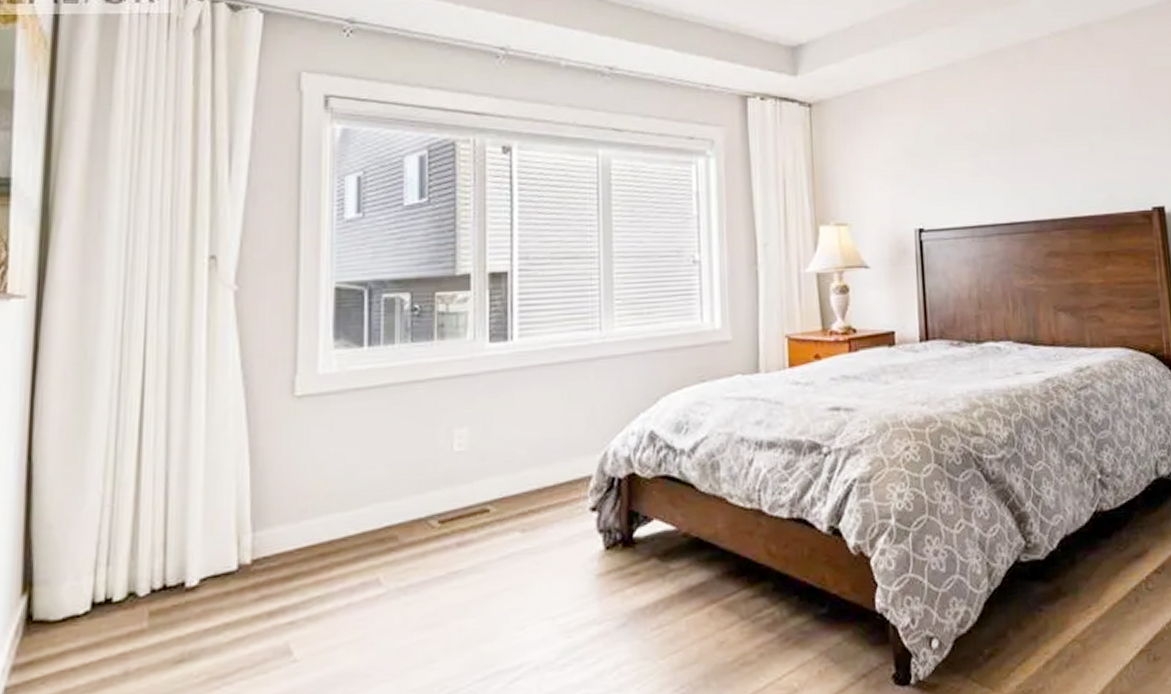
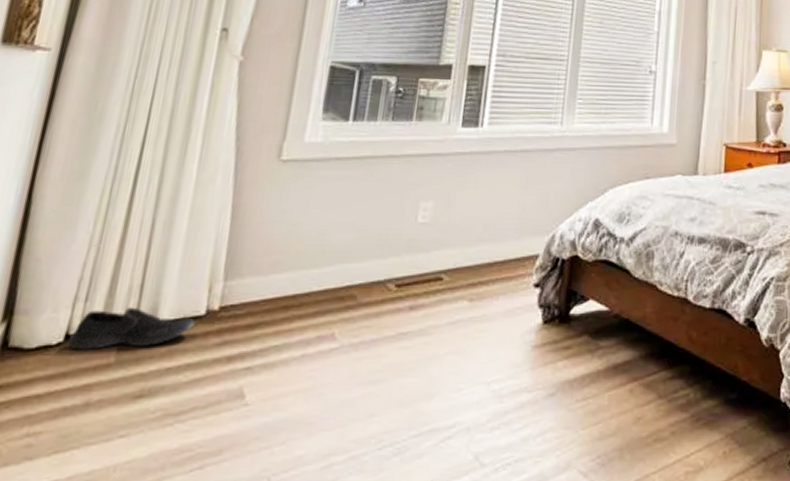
shoe: none [95,567,228,618] -> present [68,307,195,350]

